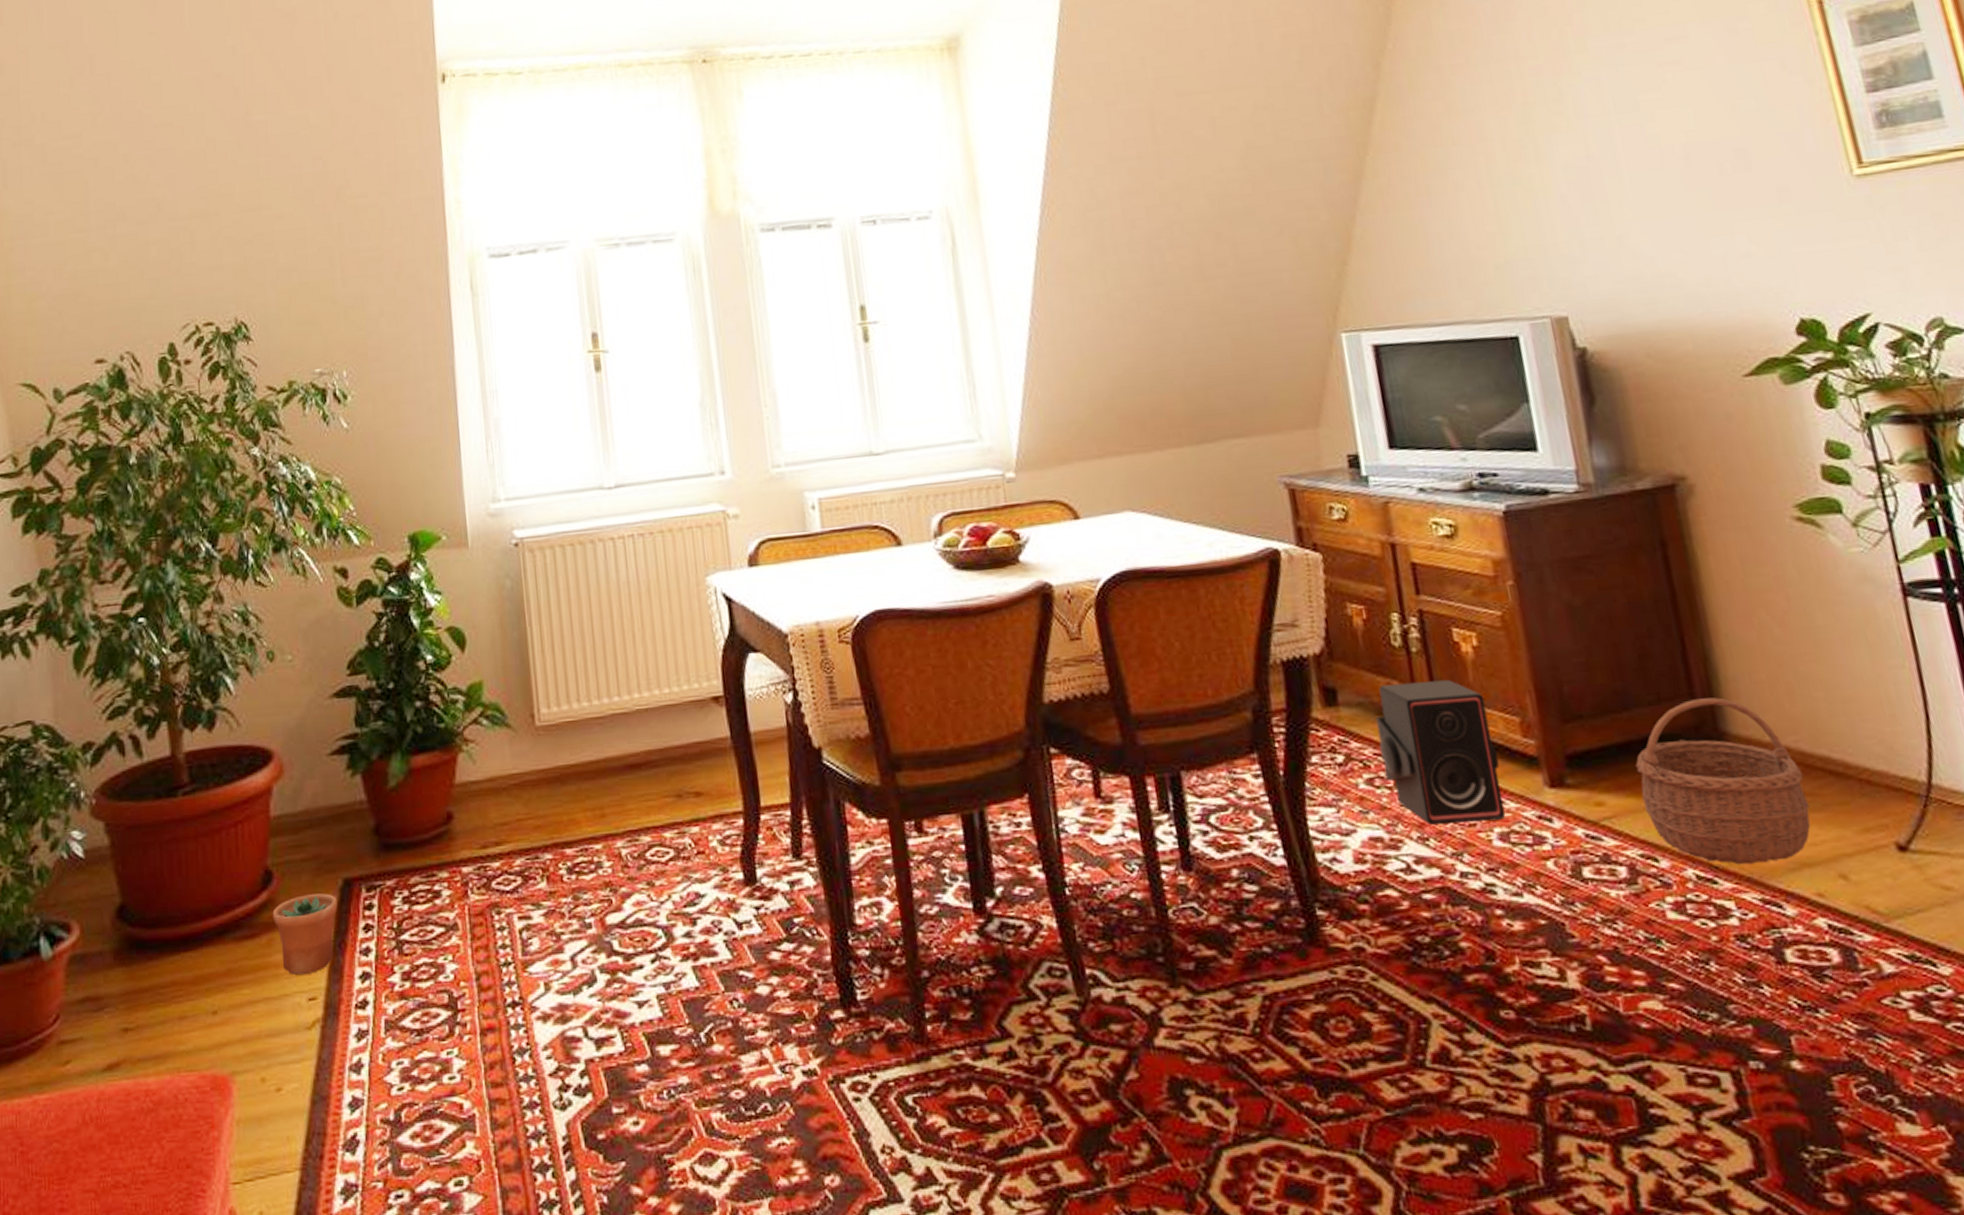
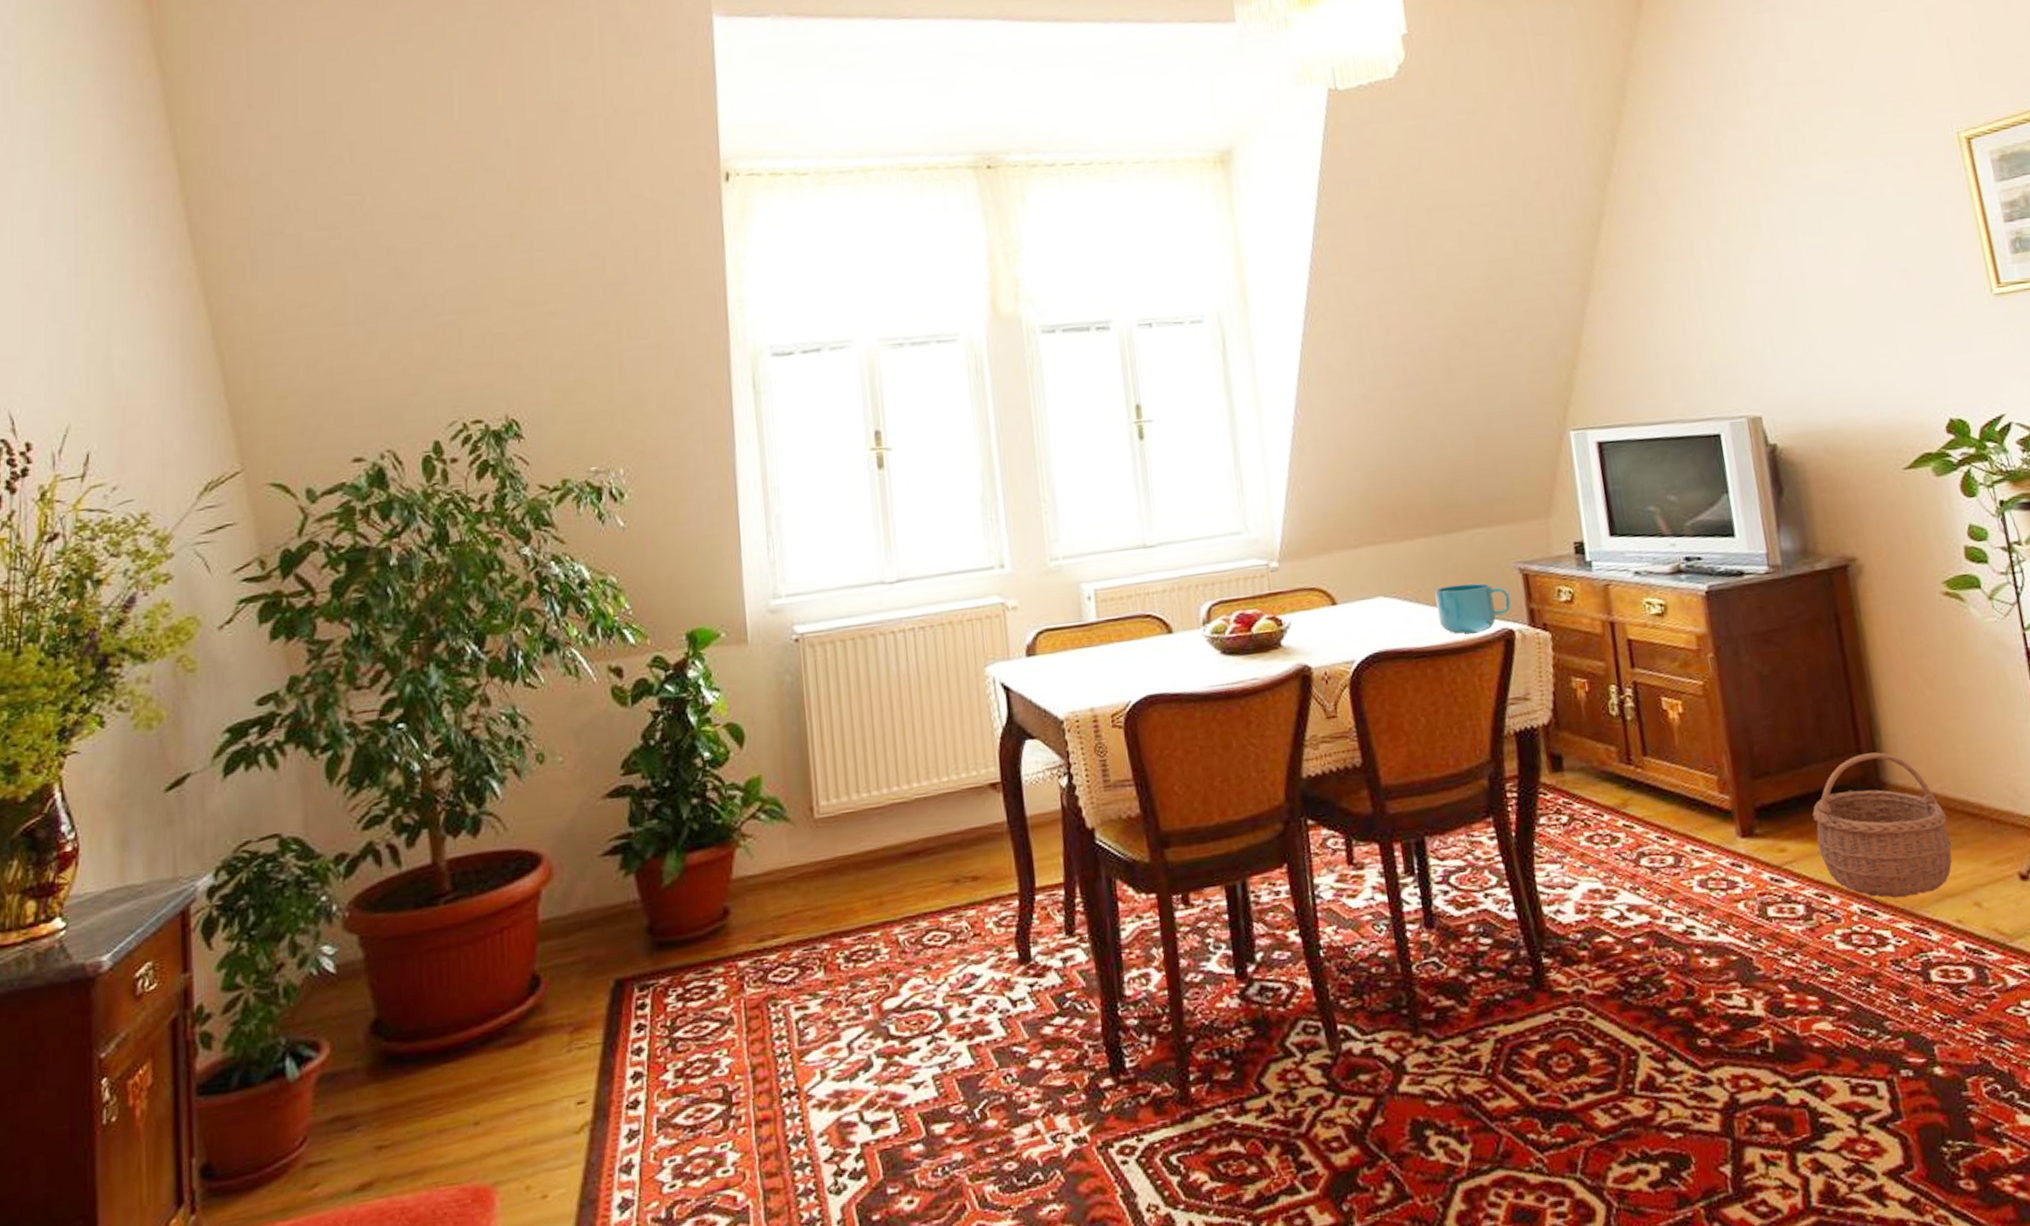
planter: present [272,893,338,975] -> none [539,995,609,1080]
cup: none [1188,498,1275,553] -> present [1434,583,1511,634]
stereo: present [1375,680,1506,825] -> none [1595,744,1705,876]

